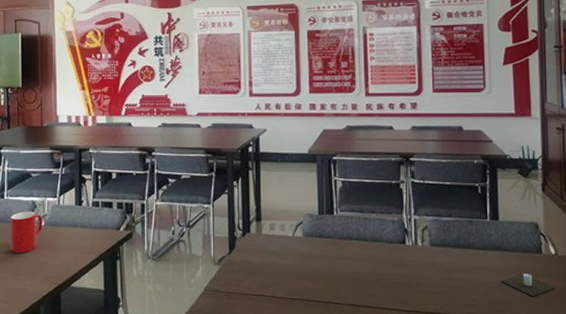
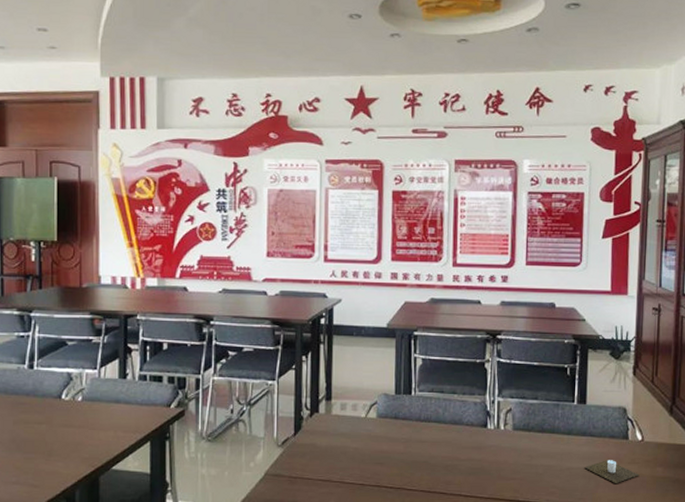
cup: present [10,211,43,253] -> none [40,384,80,431]

